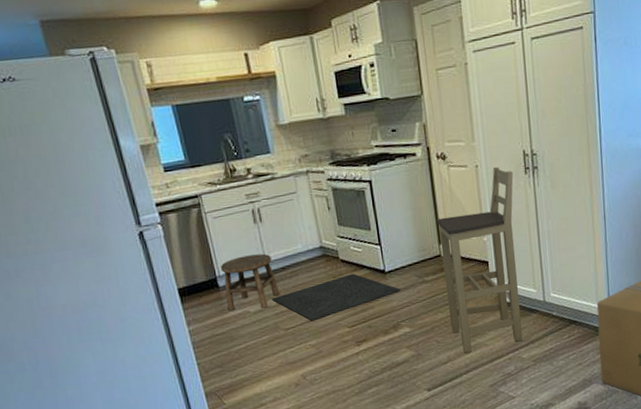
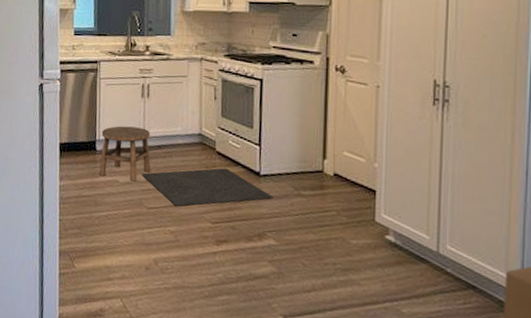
bar stool: present [437,166,523,353] -> none [322,90,419,292]

